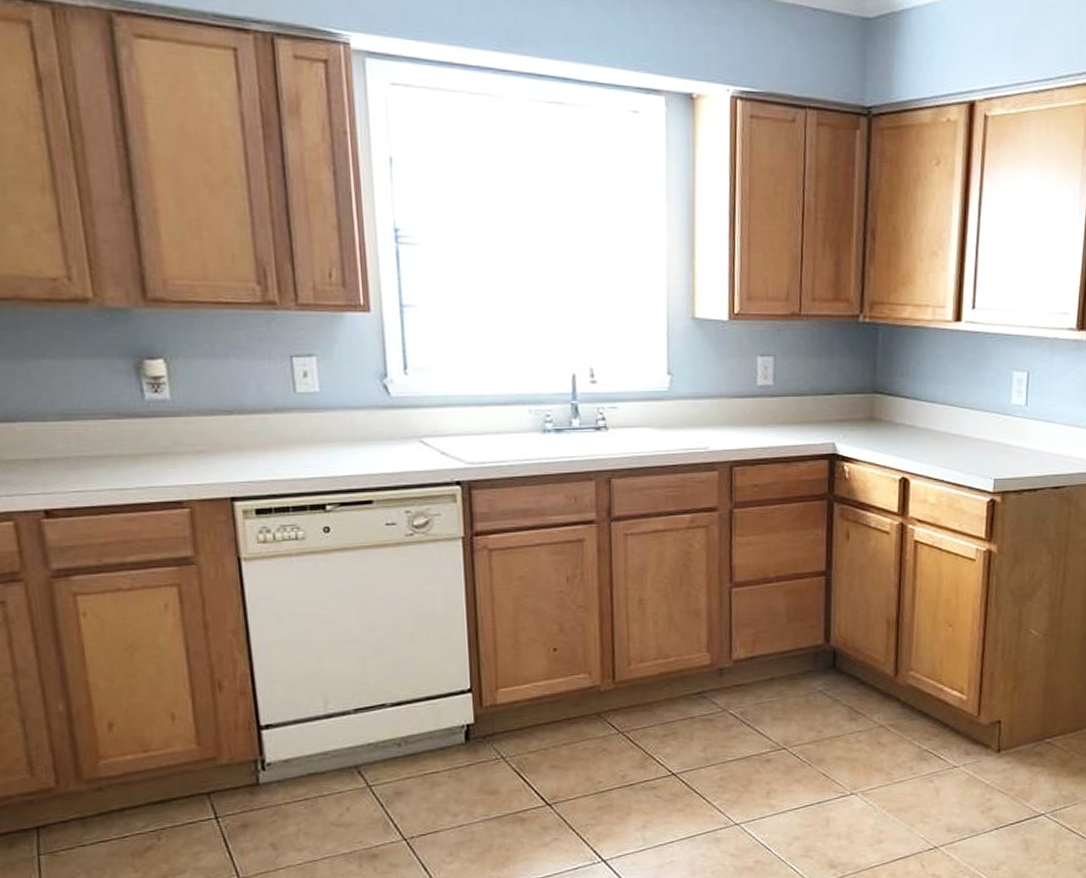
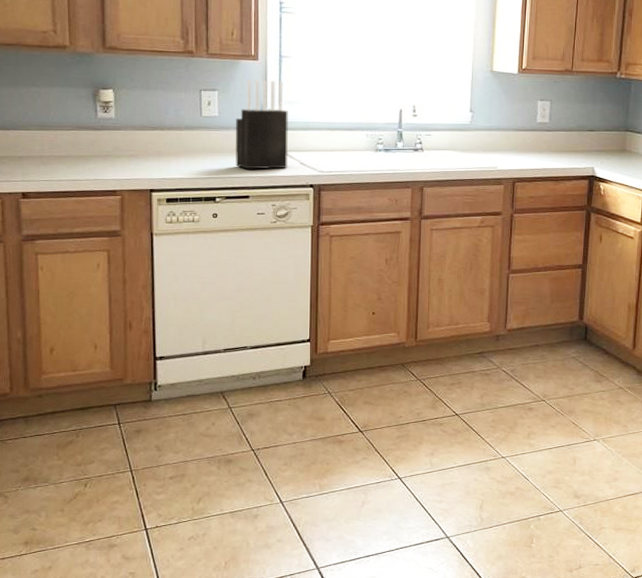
knife block: none [345,340,423,464] -> present [235,80,288,170]

